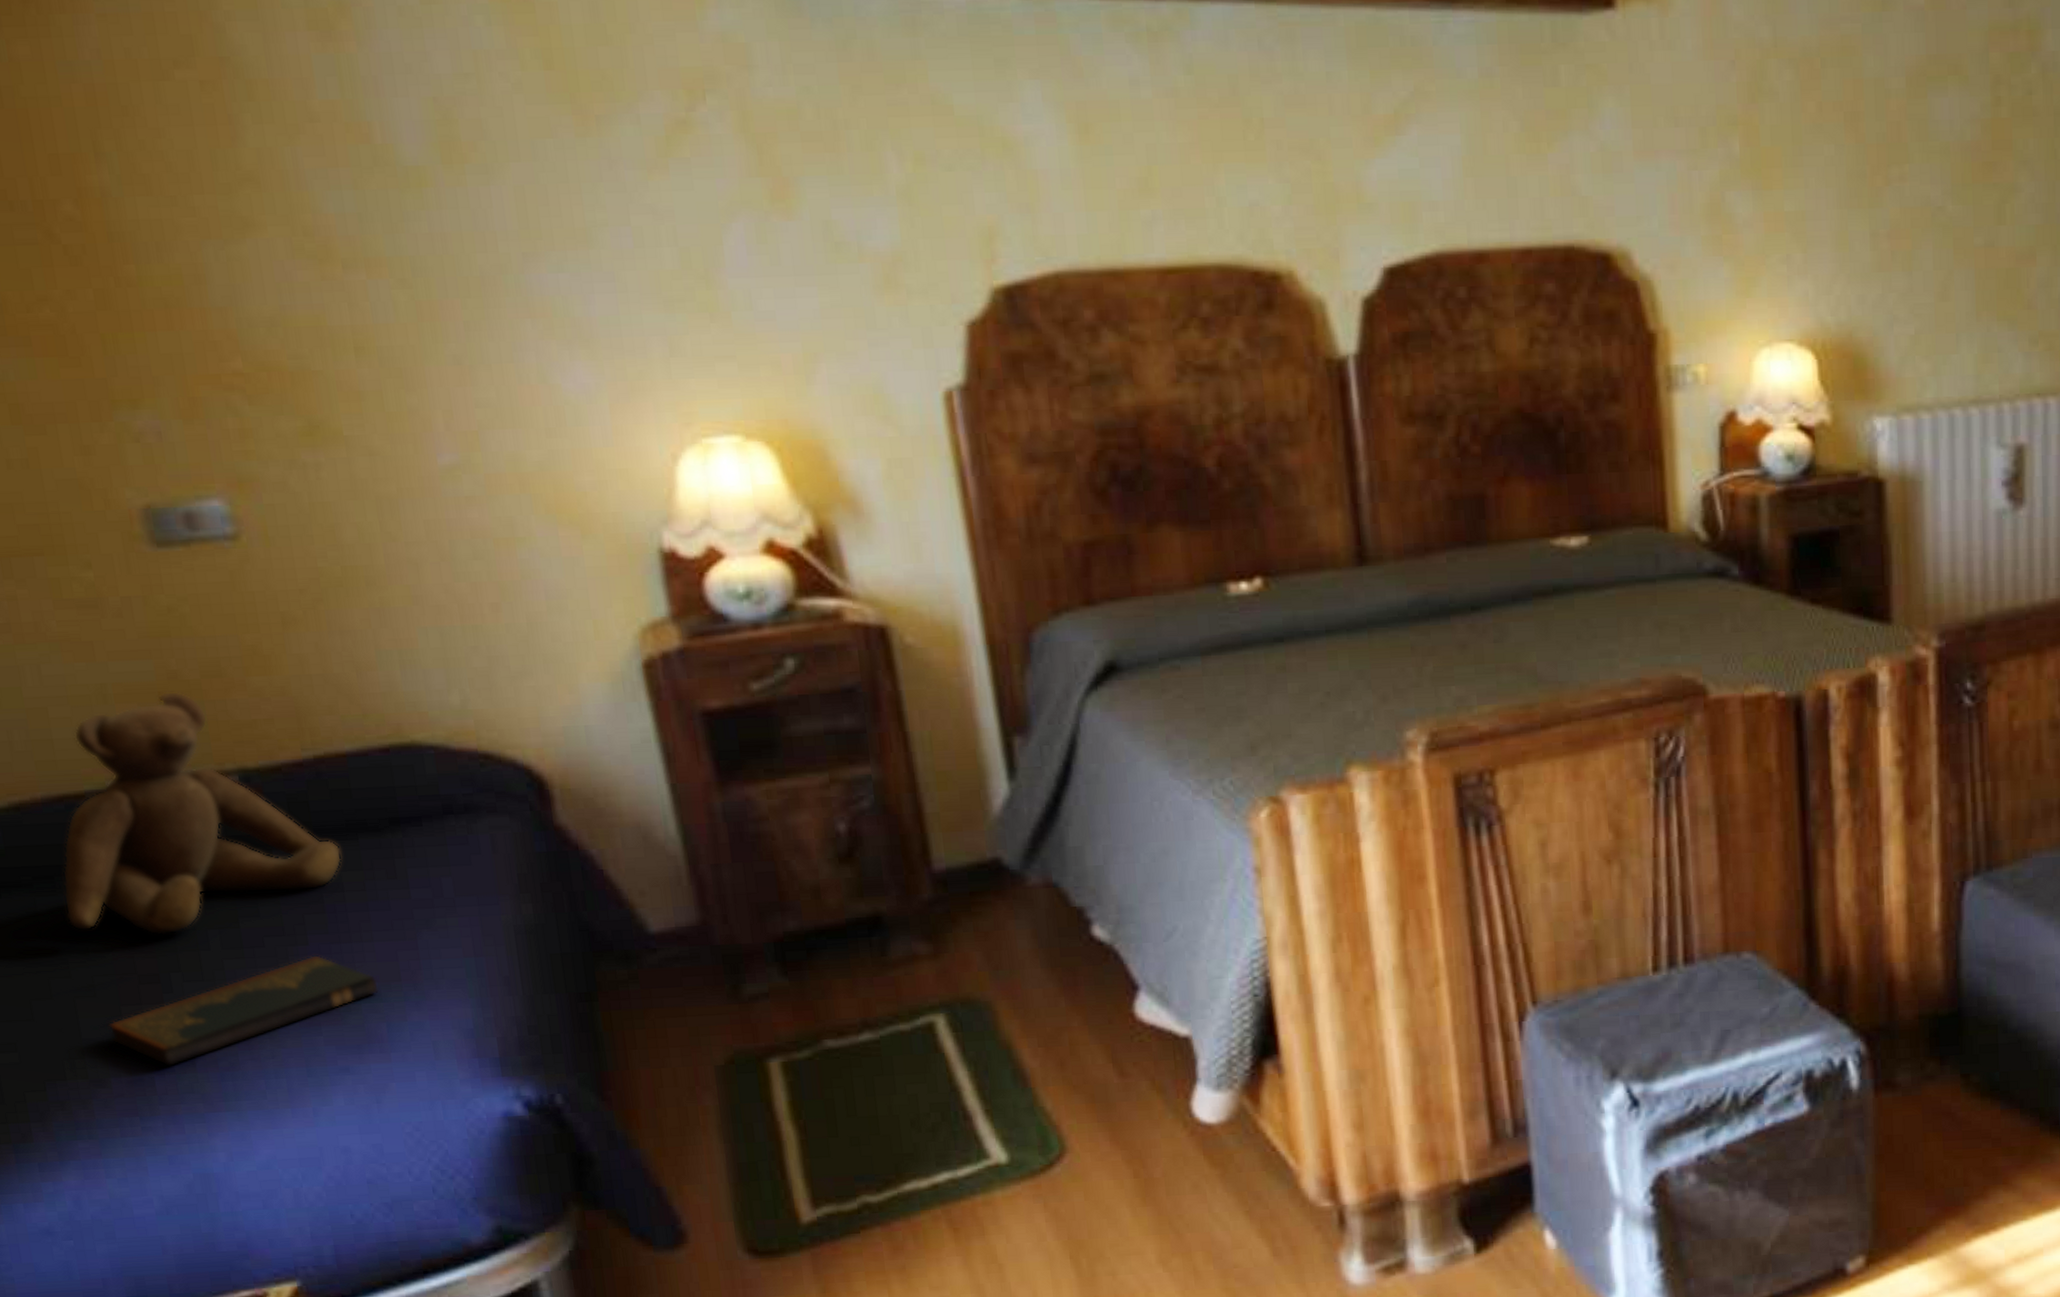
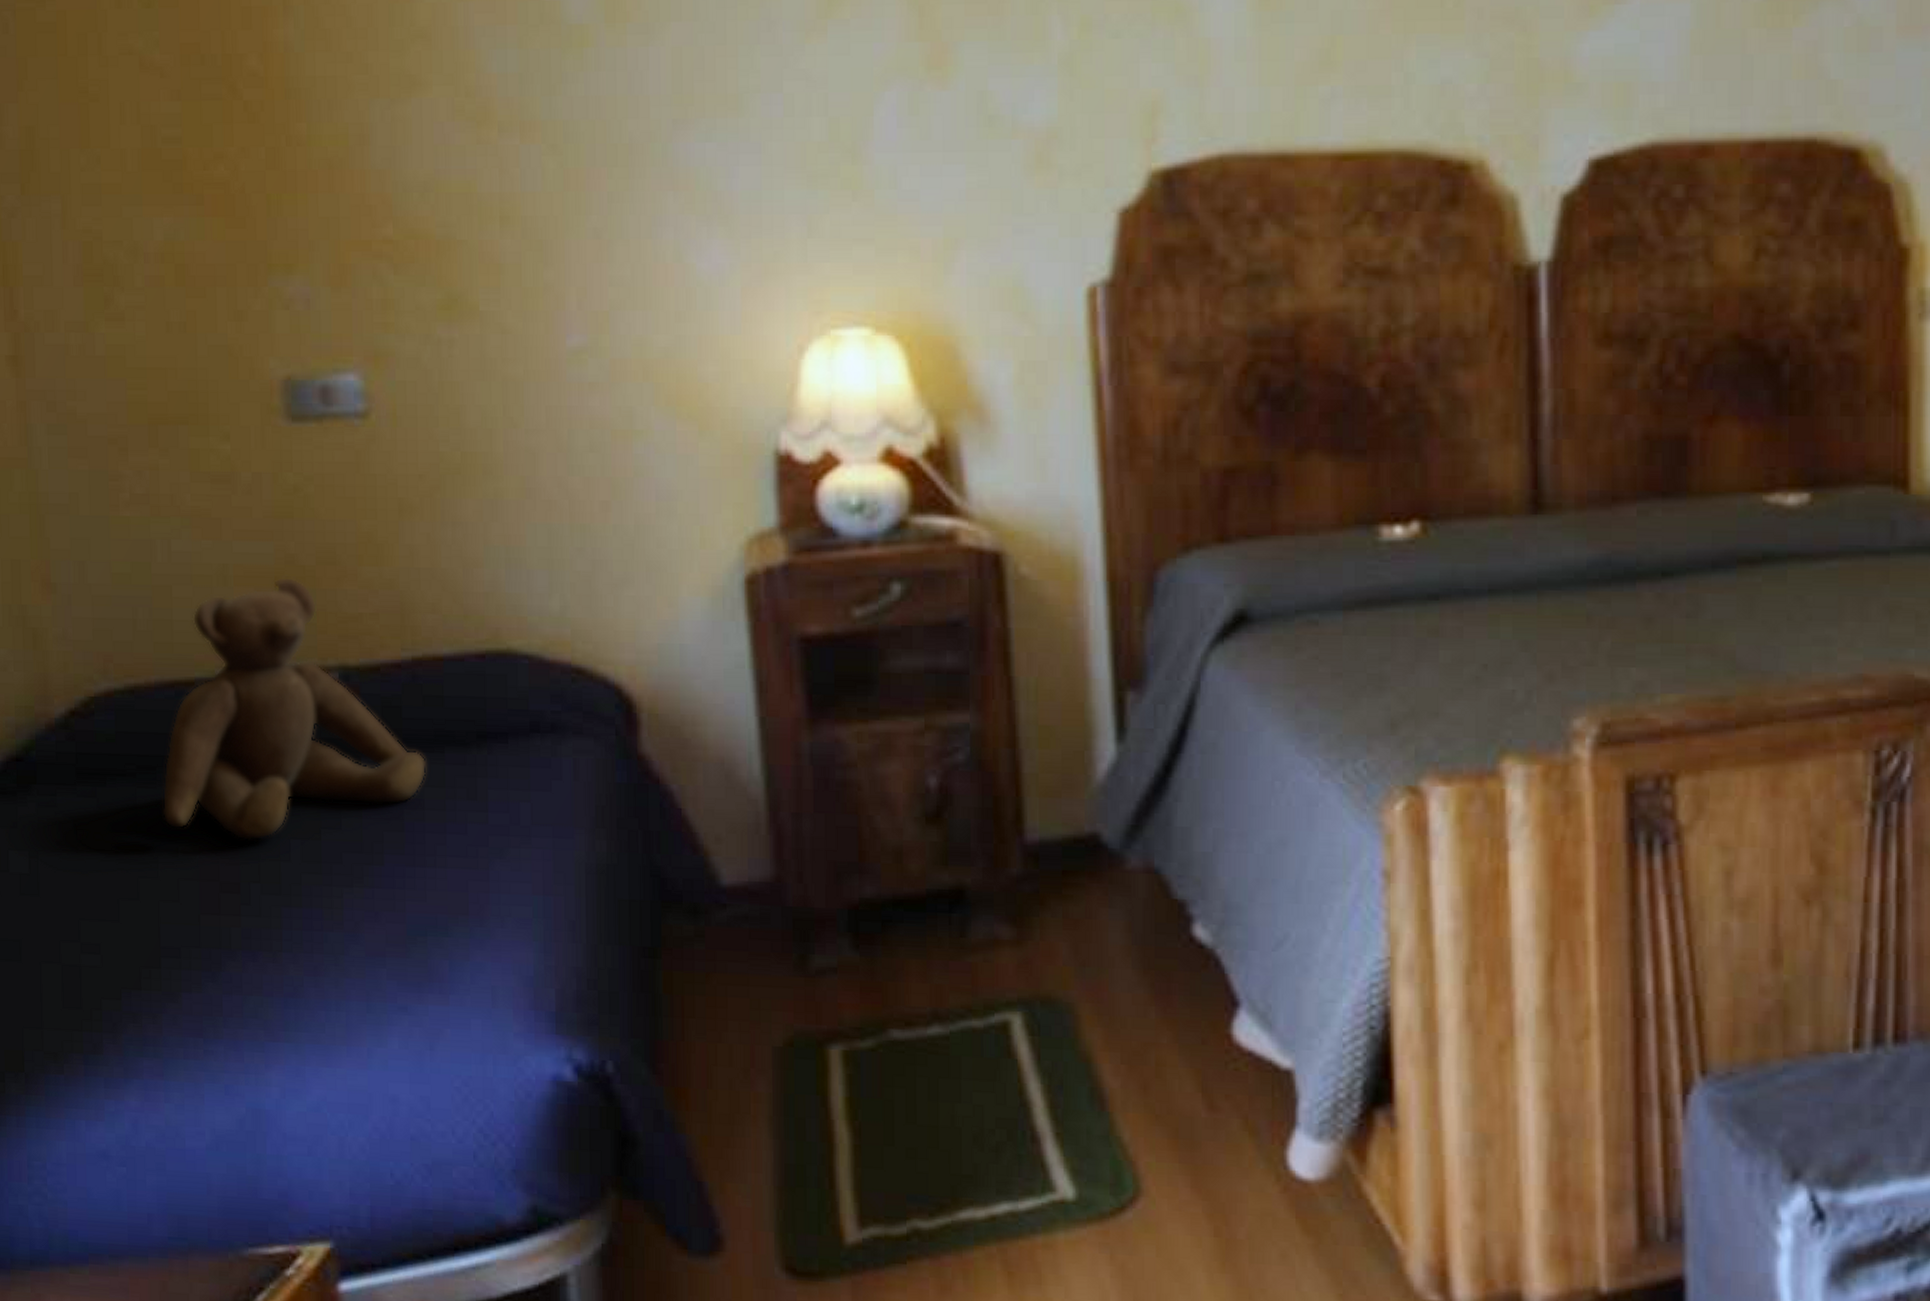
hardcover book: present [107,954,380,1067] -> none [185,876,447,987]

